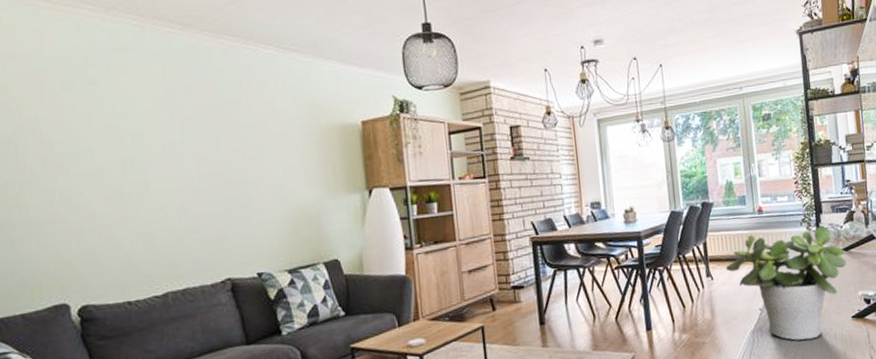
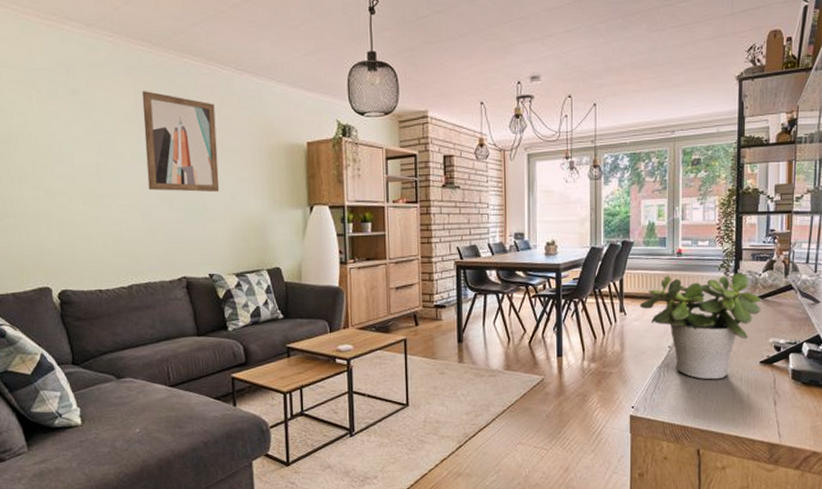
wall art: none [172,76,266,185] -> present [141,91,220,192]

